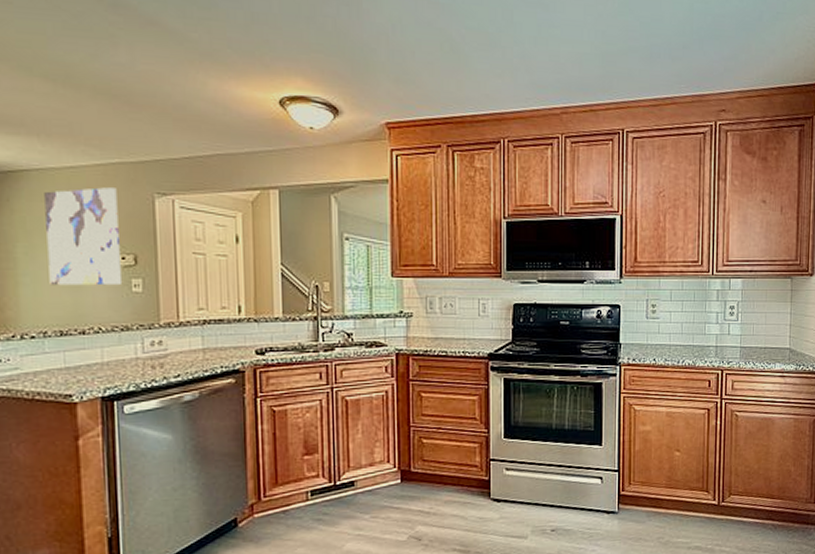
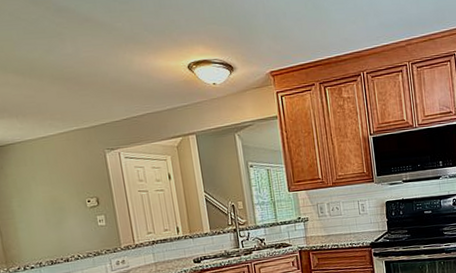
wall art: present [44,187,121,286] -> none [27,149,90,228]

